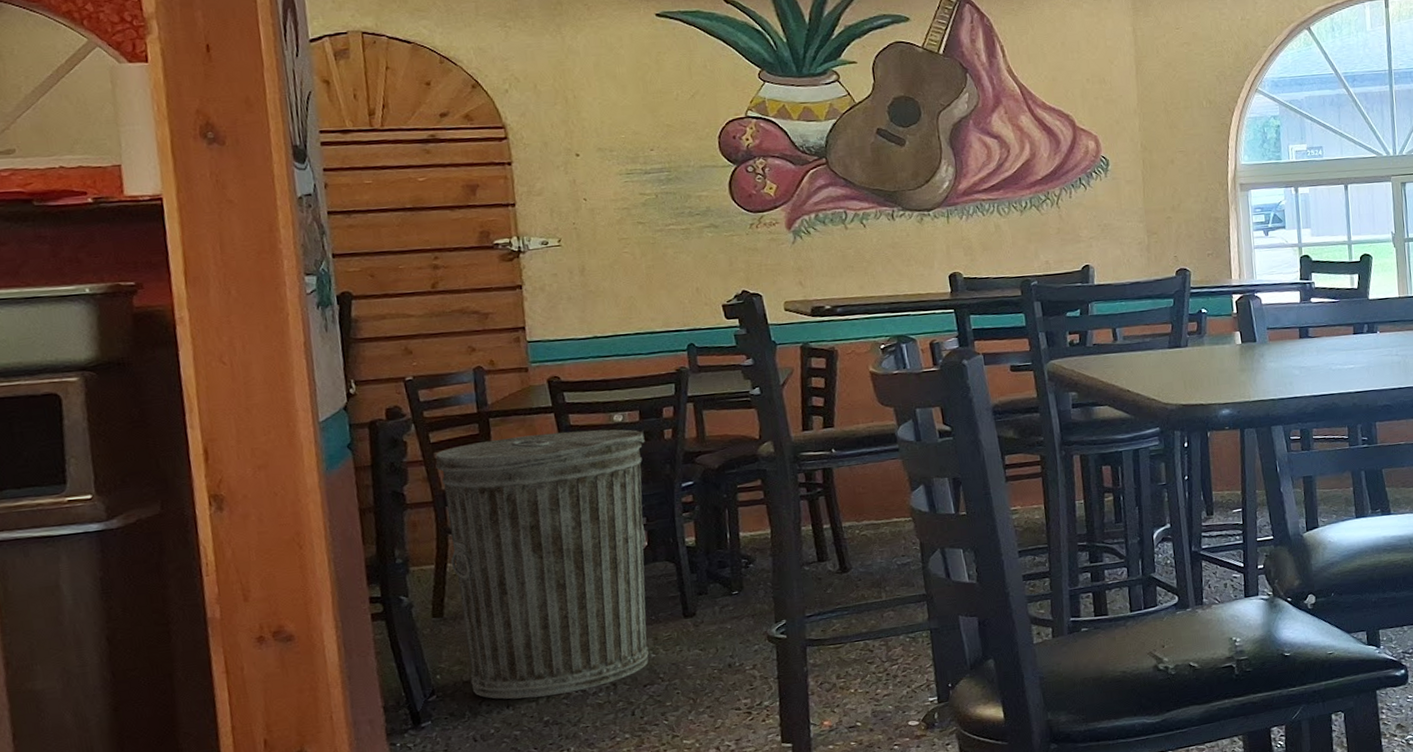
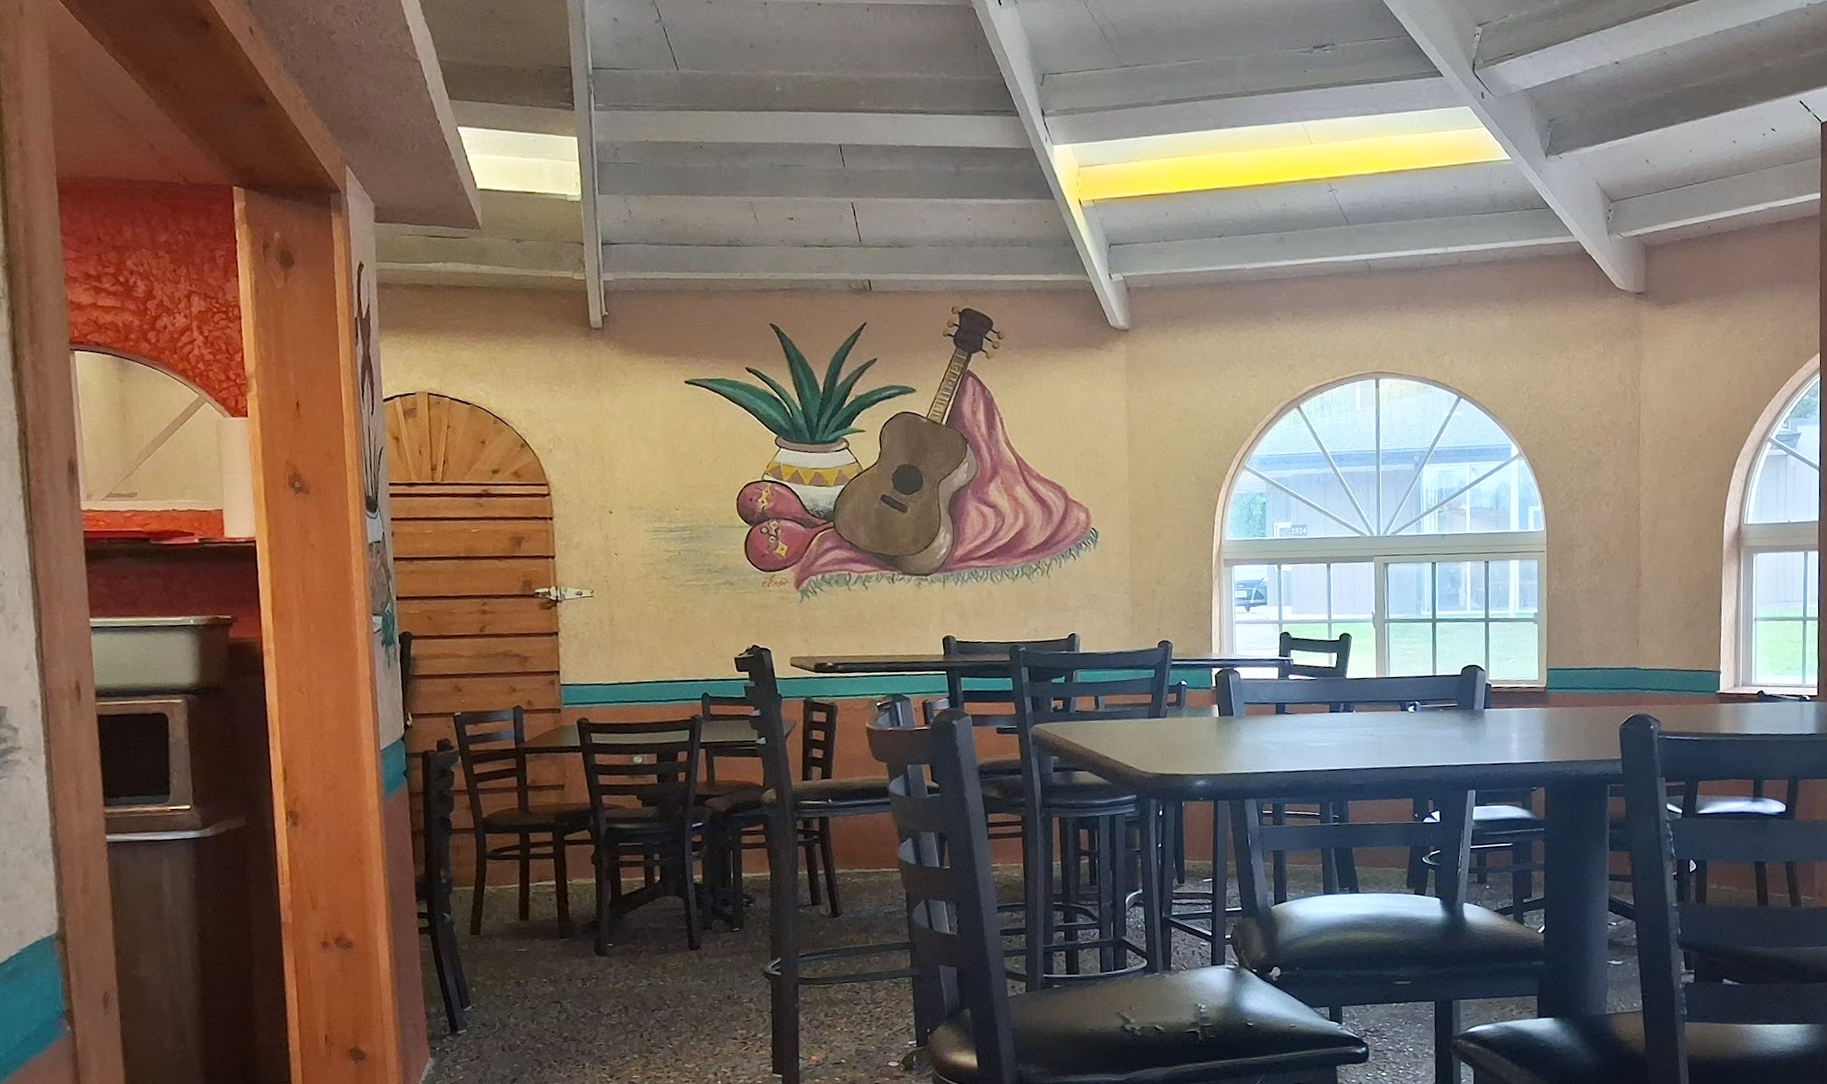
trash can: present [435,429,649,700] -> none [478,769,661,1015]

